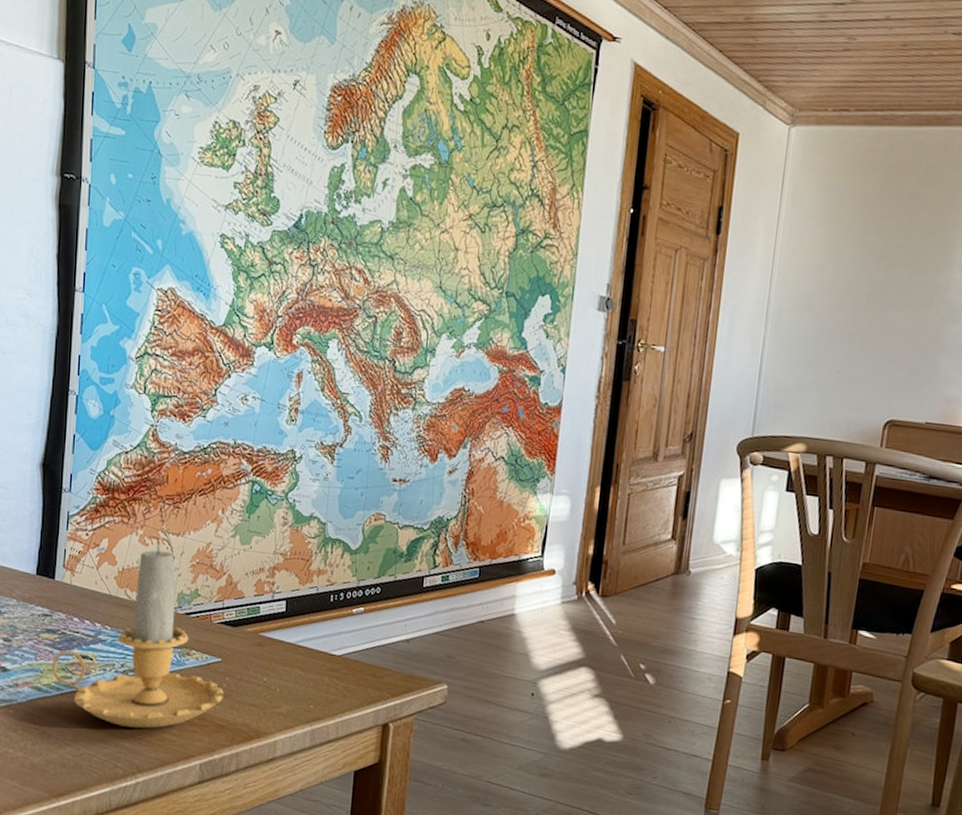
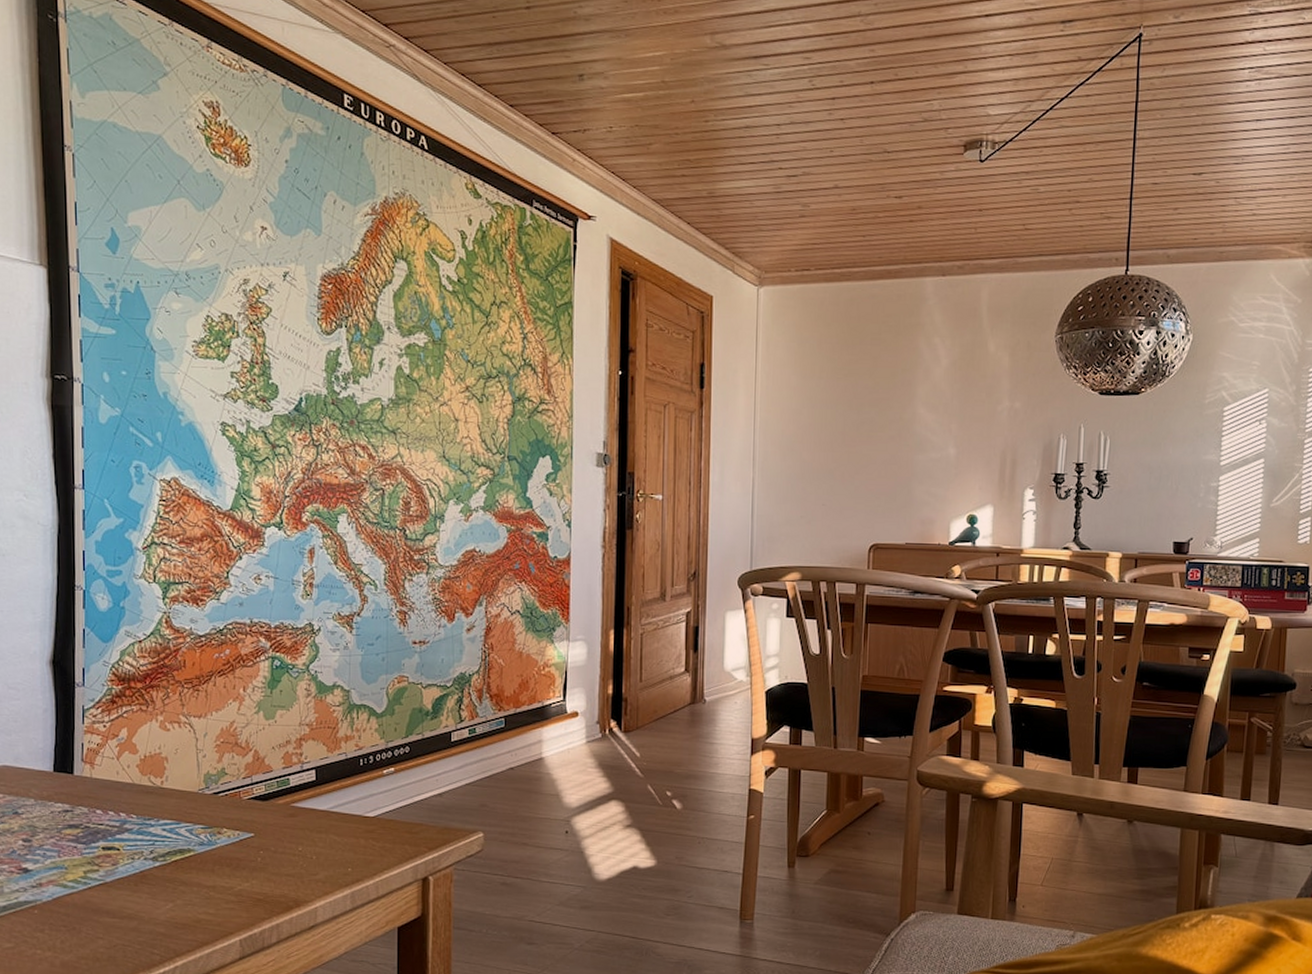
candle: present [51,542,225,729] -> none [76,726,260,913]

